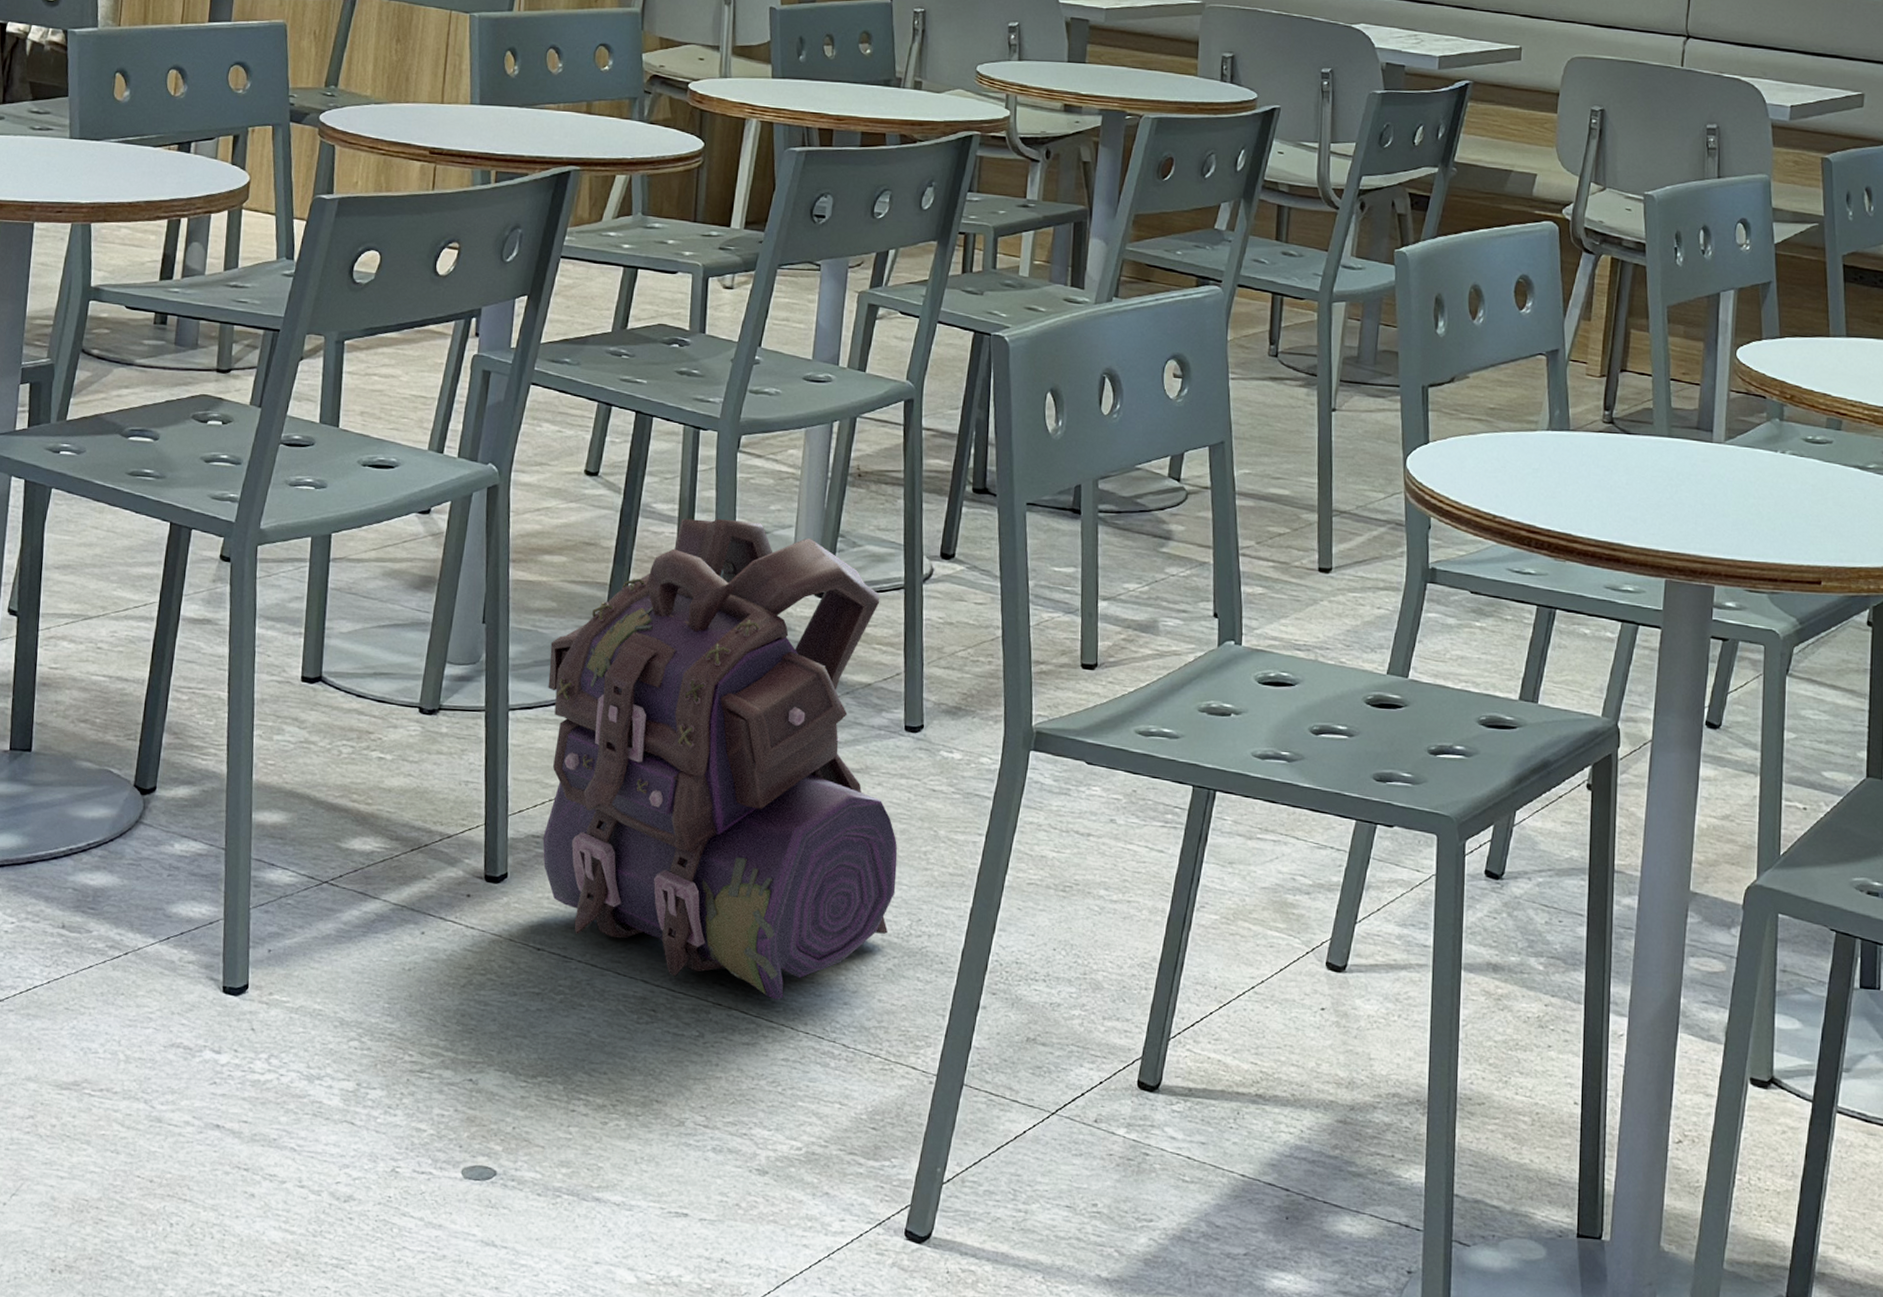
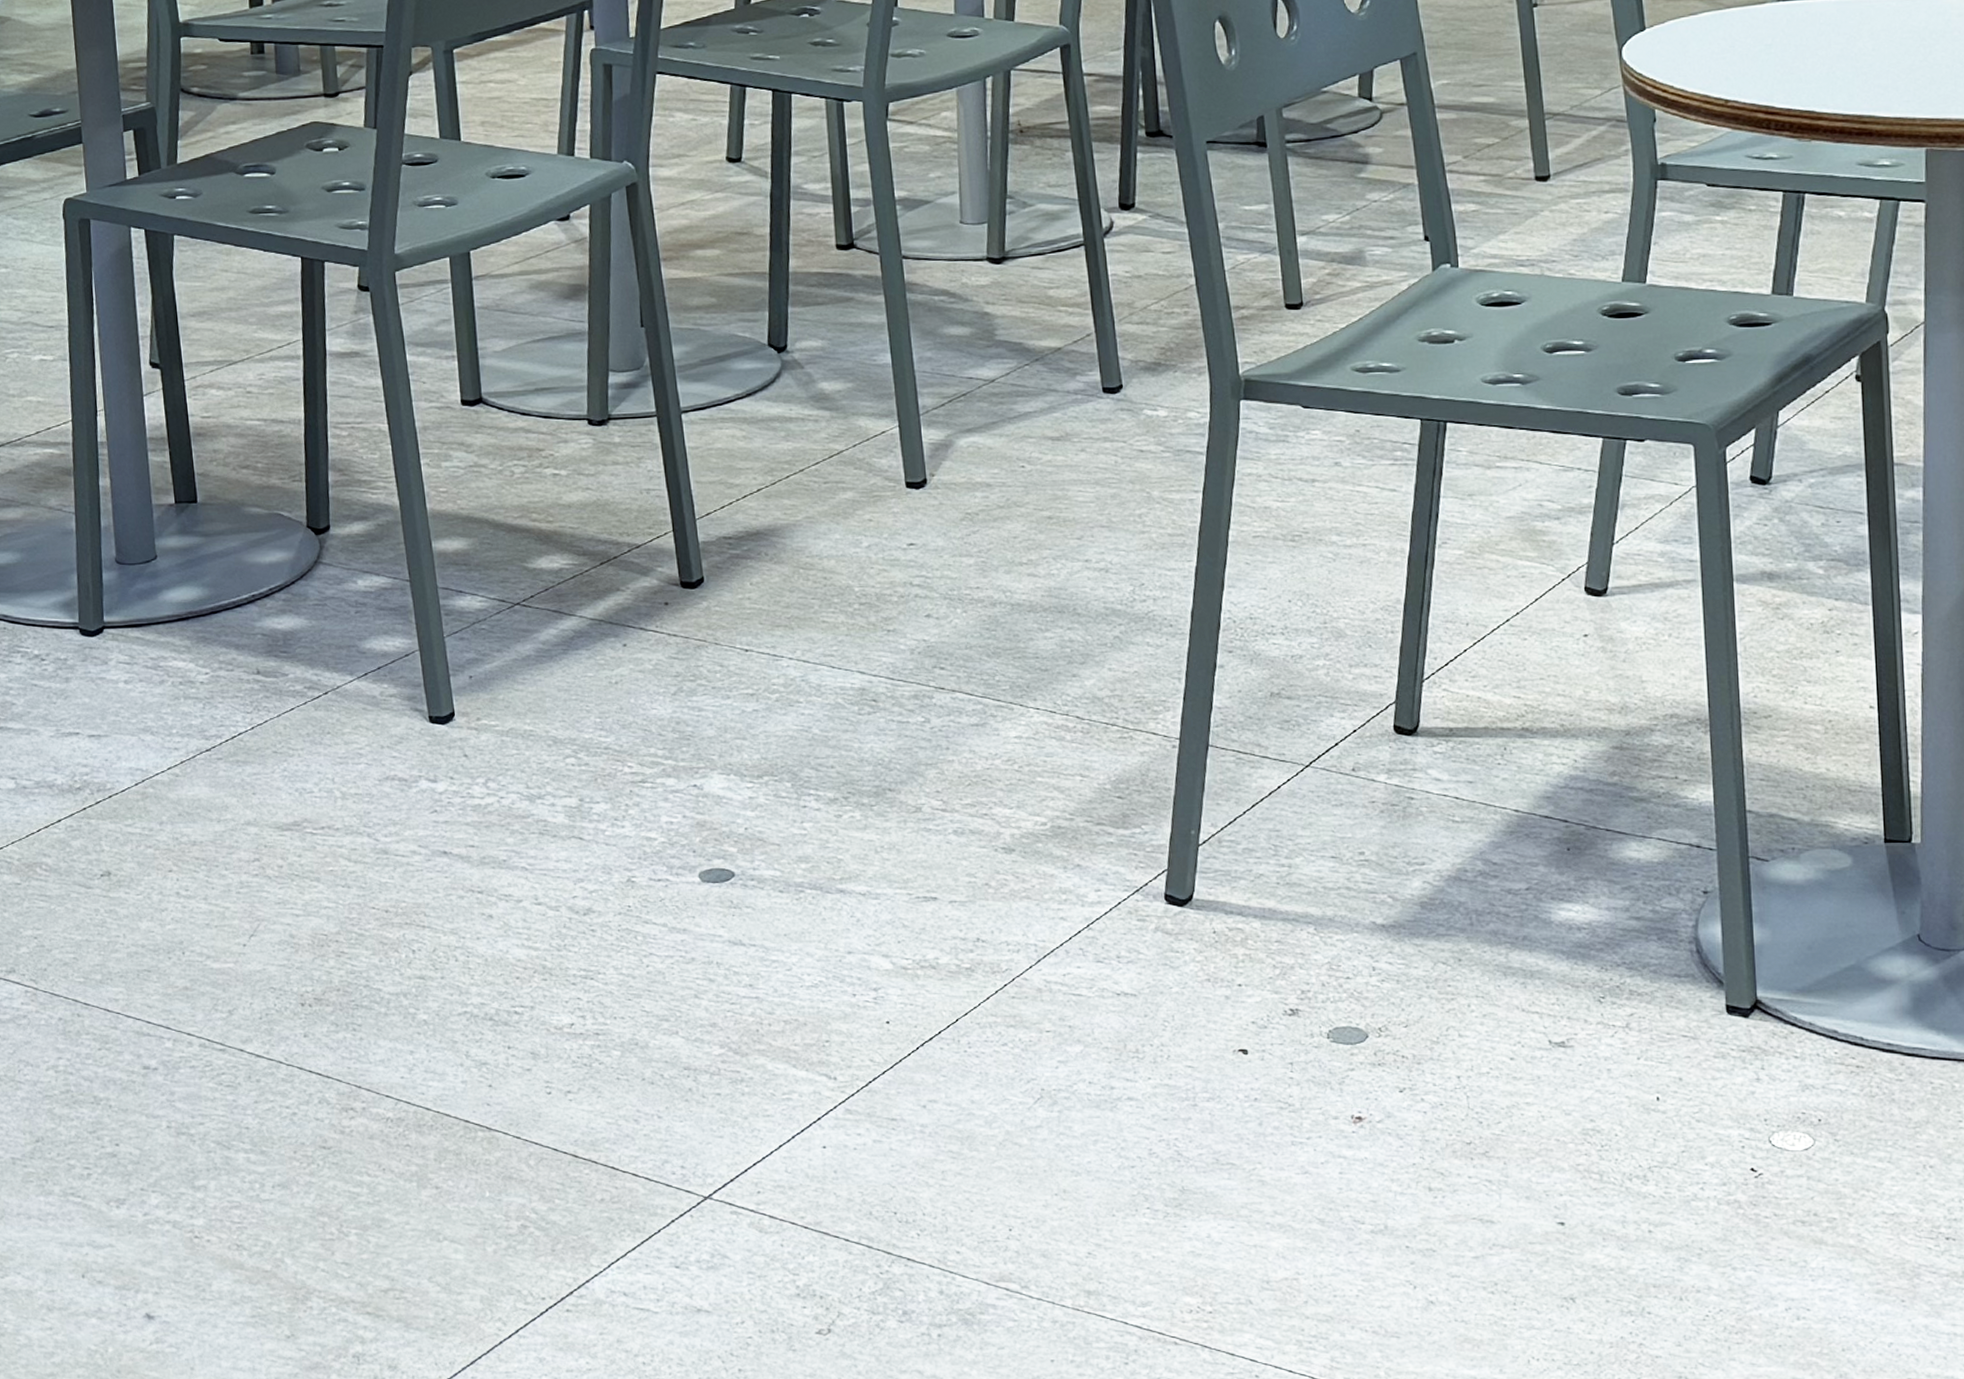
backpack: present [542,518,898,1000] -> none [715,192,1113,678]

